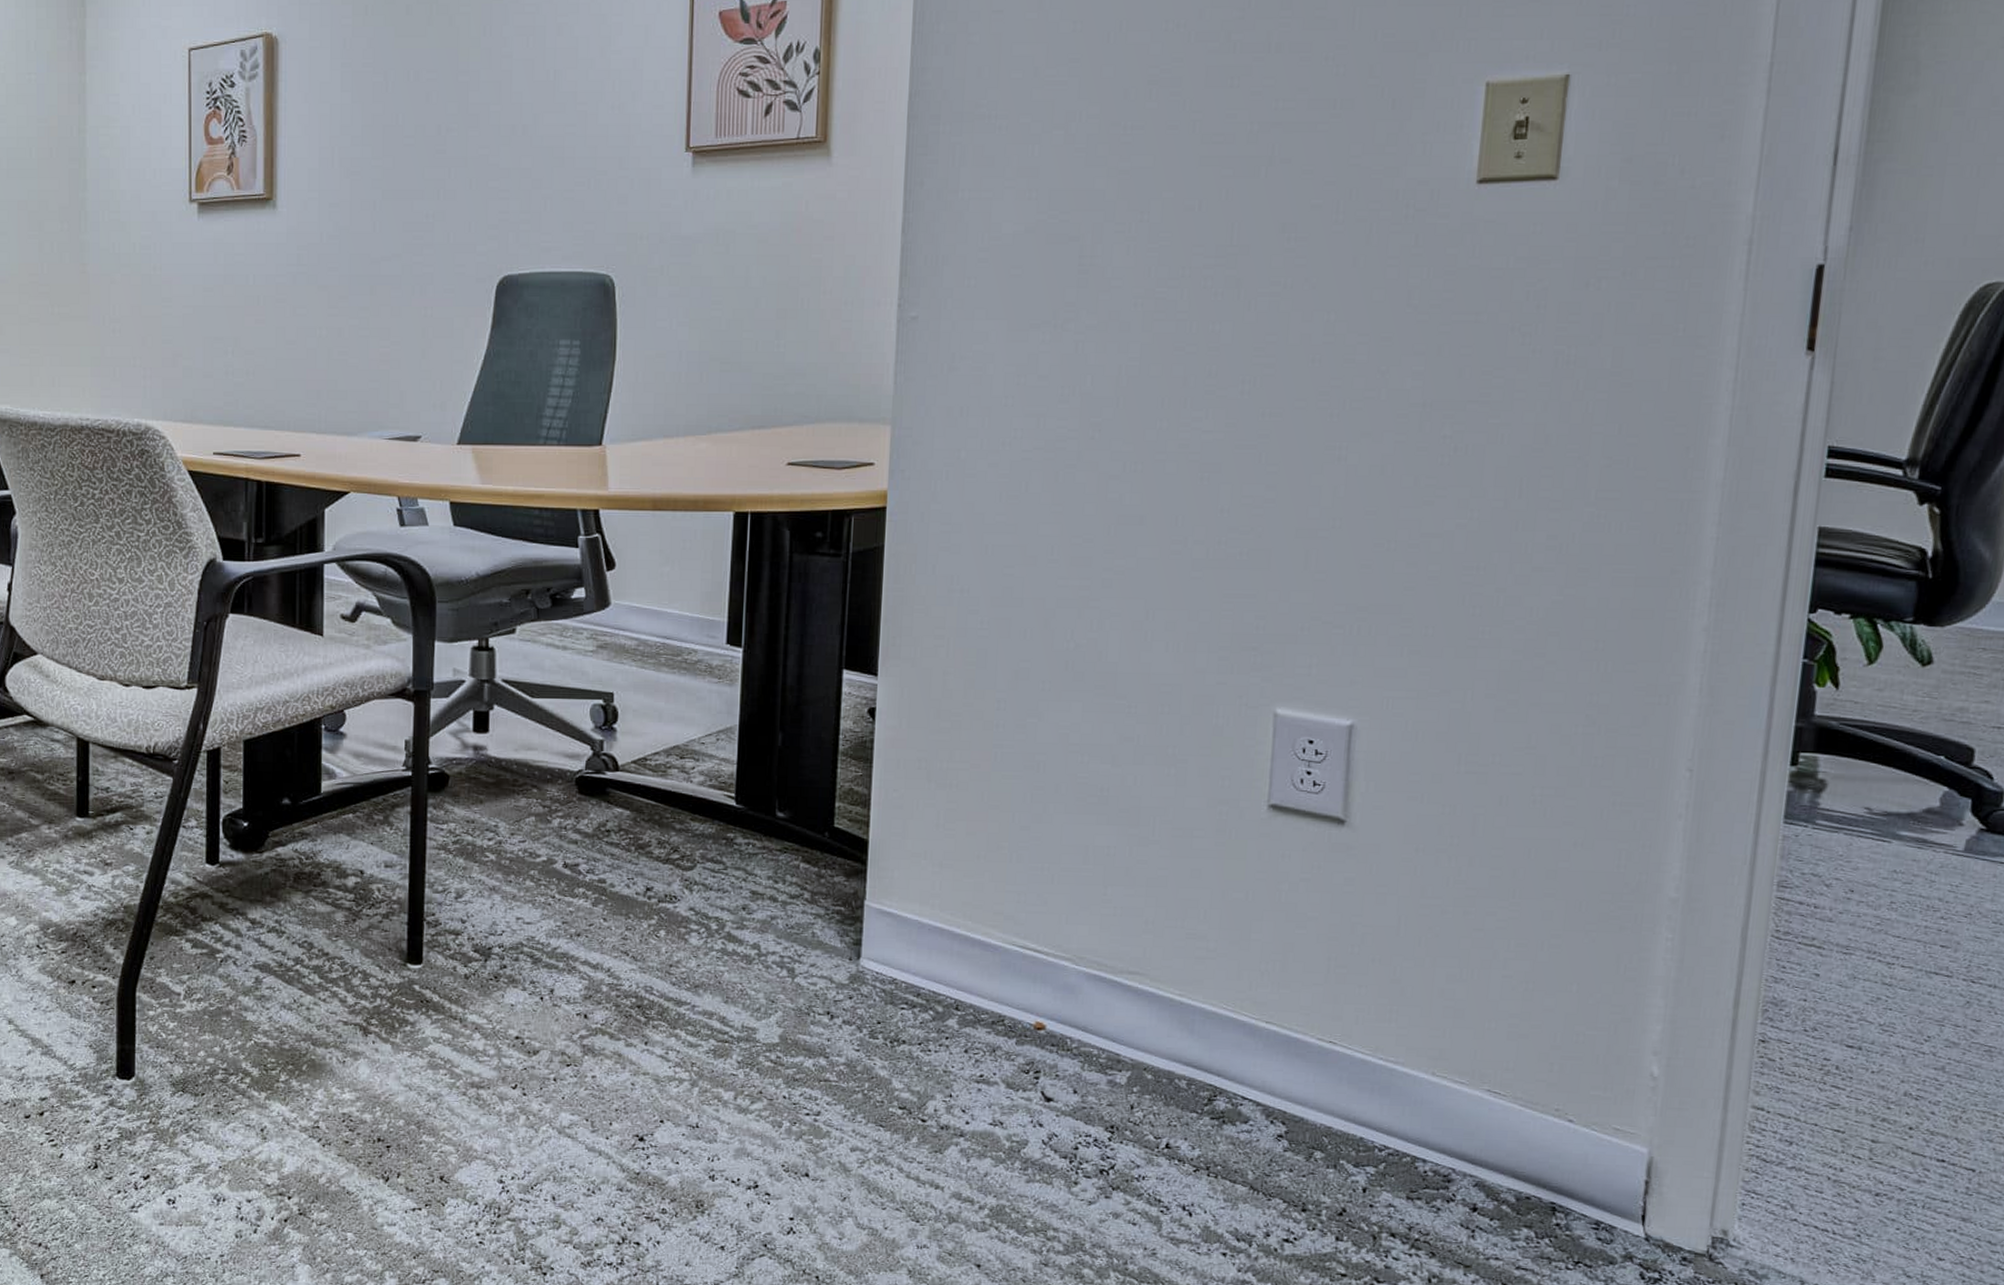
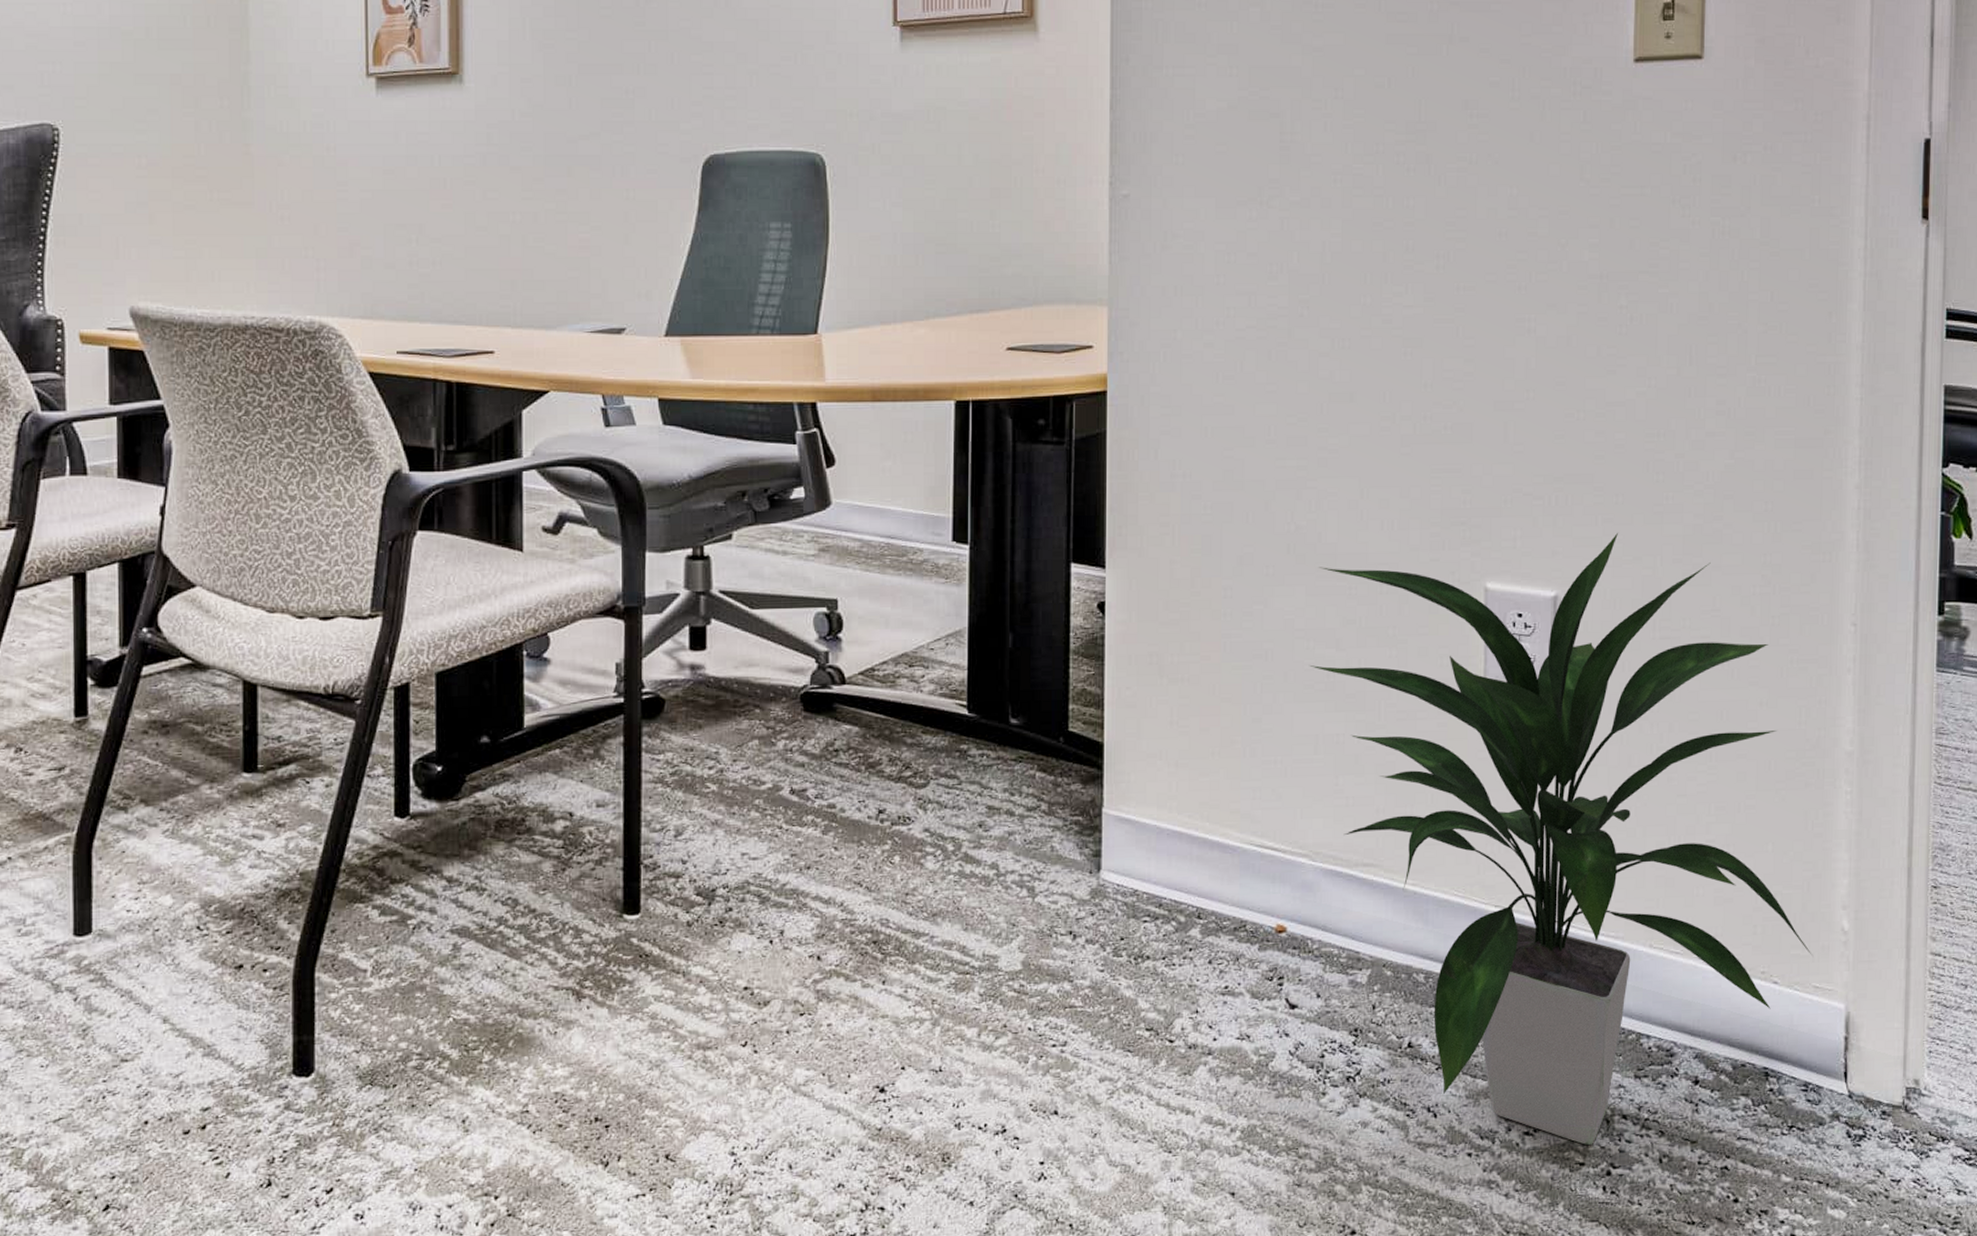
indoor plant: none [1083,664,1616,1258] -> present [1309,532,1814,1145]

